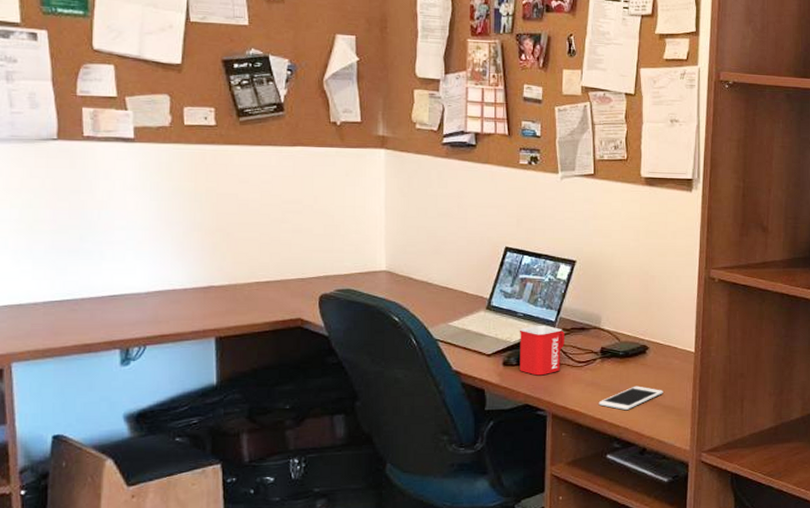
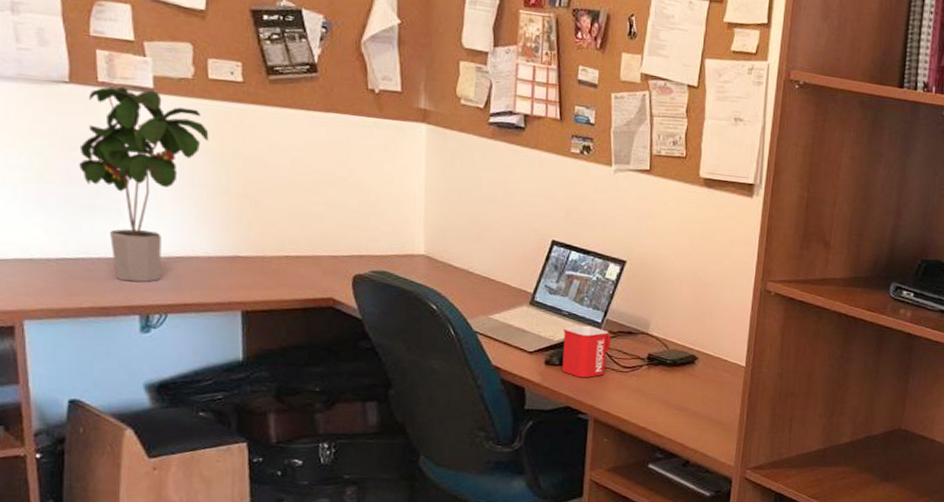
potted plant: none [65,139,185,318] -> present [79,86,209,282]
cell phone: present [598,386,663,410] -> none [642,396,711,420]

